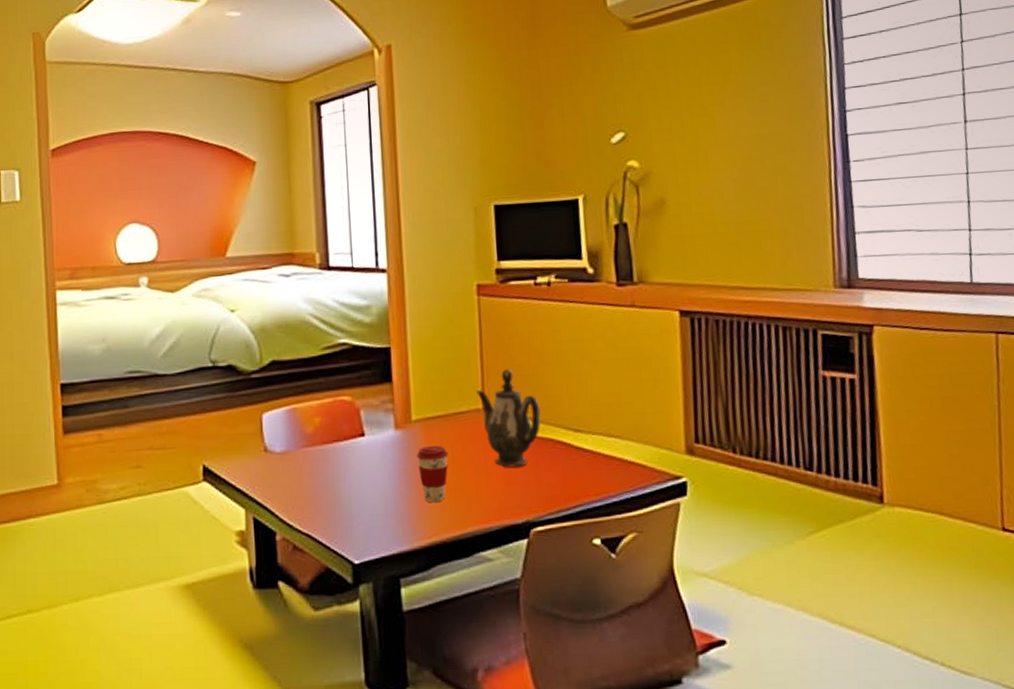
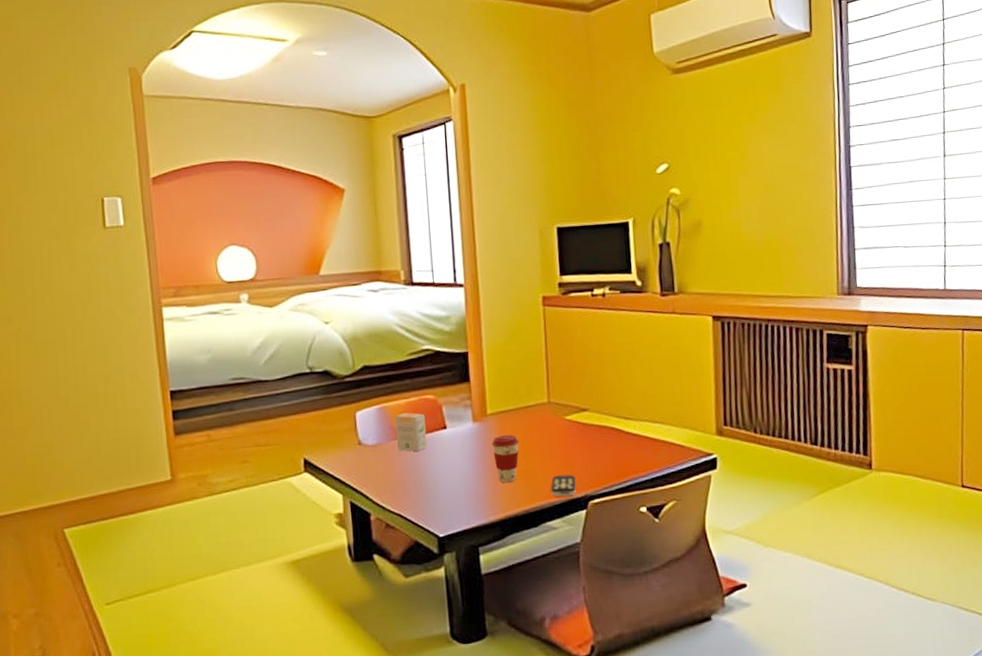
tea box: none [307,416,342,462] -> present [395,412,427,452]
teapot: present [476,369,541,468] -> none [543,368,597,451]
remote control: none [485,495,516,522] -> present [551,474,576,497]

